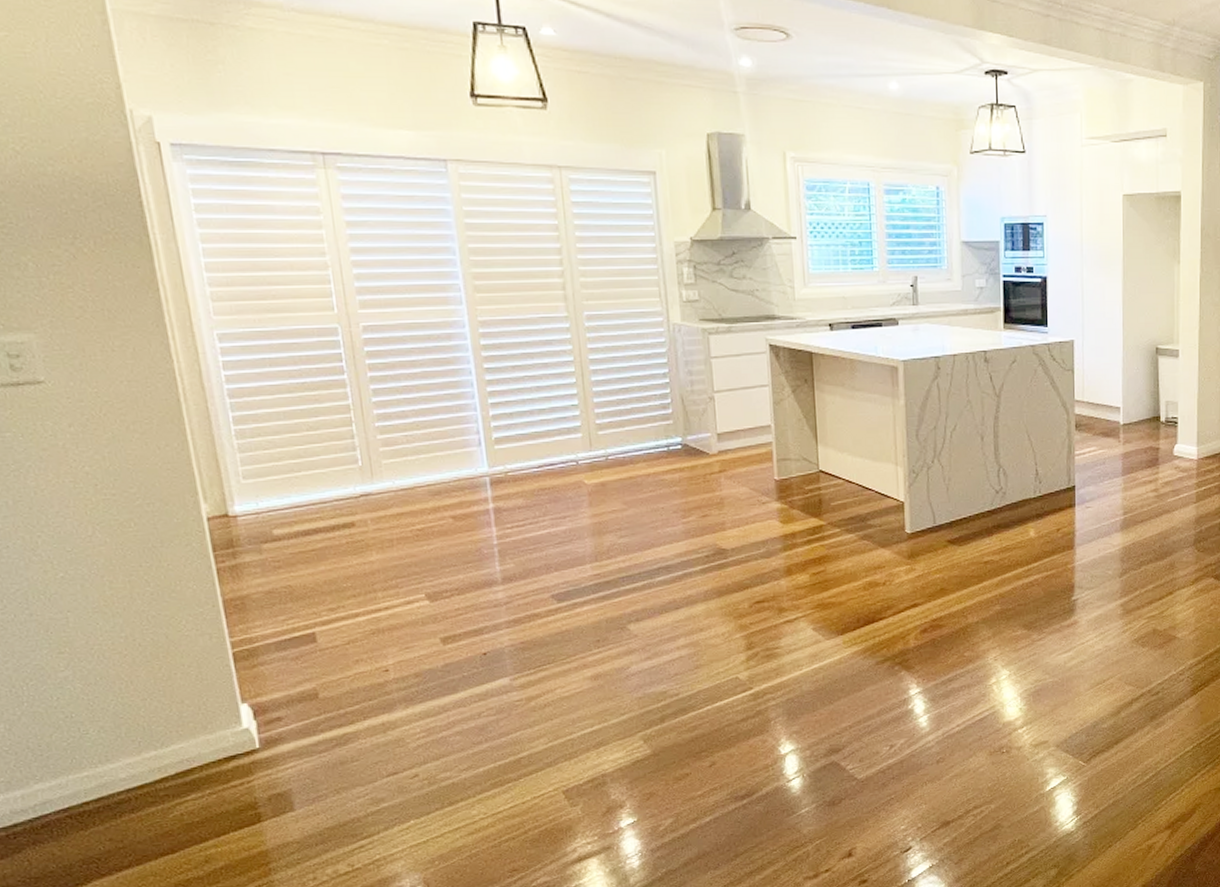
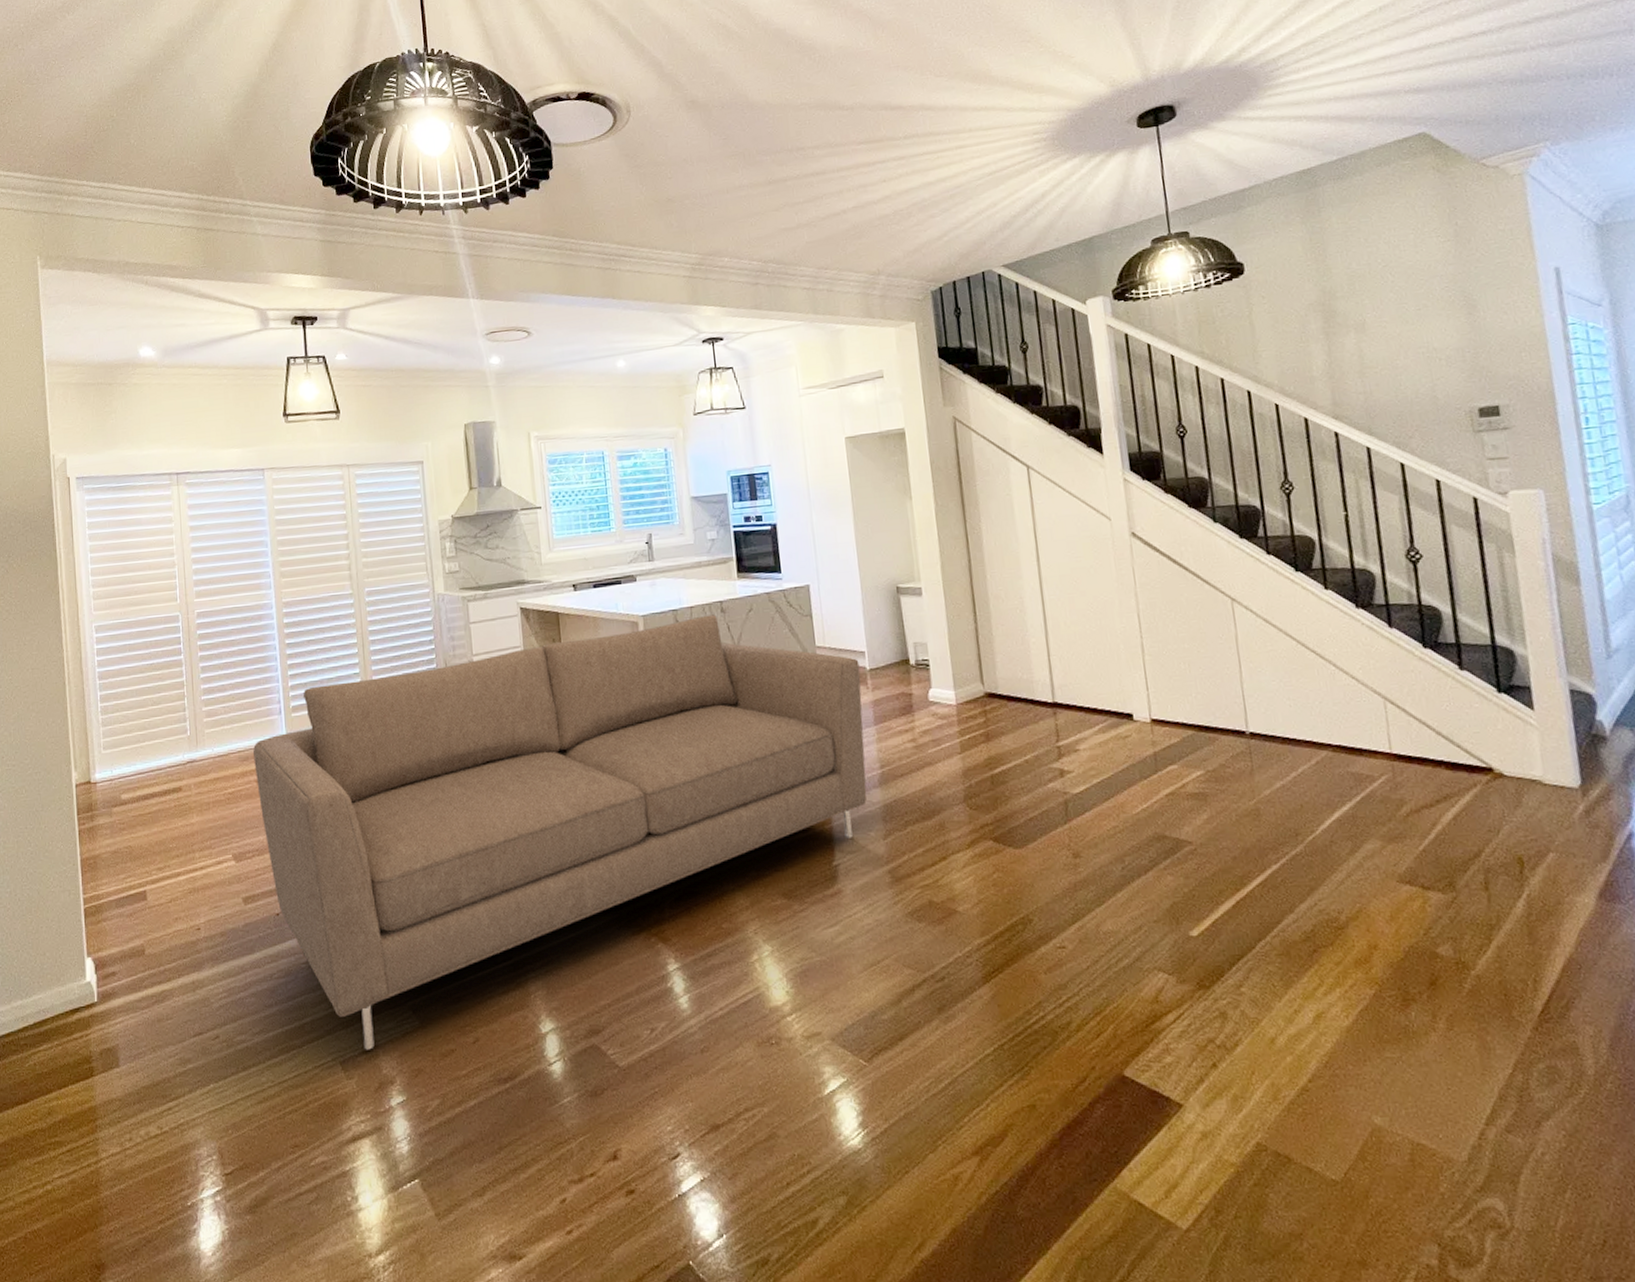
sofa: none [447,364,1114,779] -> present [253,614,868,1050]

